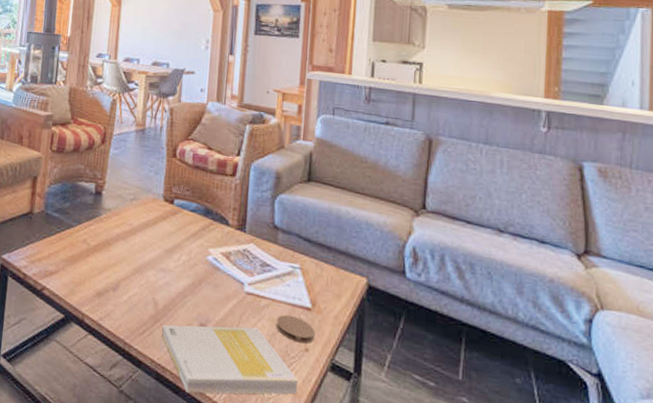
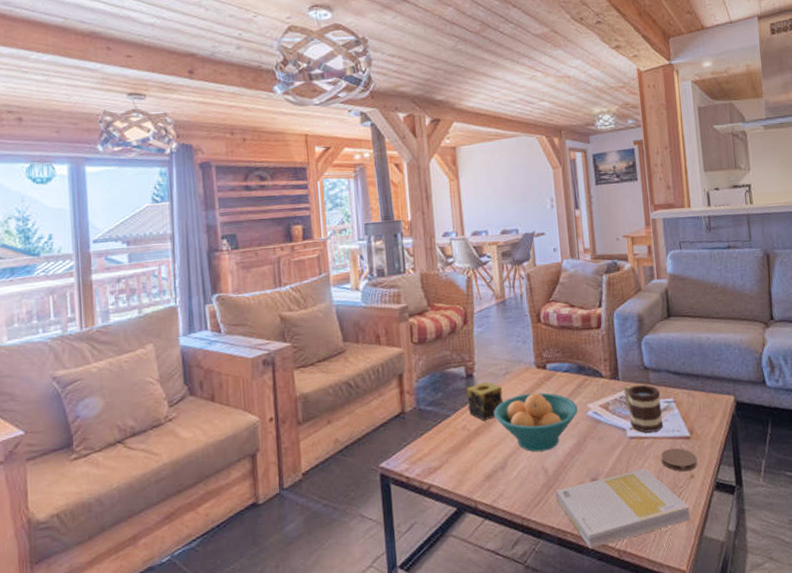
candle: none [91,202,127,240] -> present [466,381,503,421]
fruit bowl: none [115,222,199,284] -> present [494,392,579,452]
mug: none [248,240,287,294] -> present [623,384,664,433]

